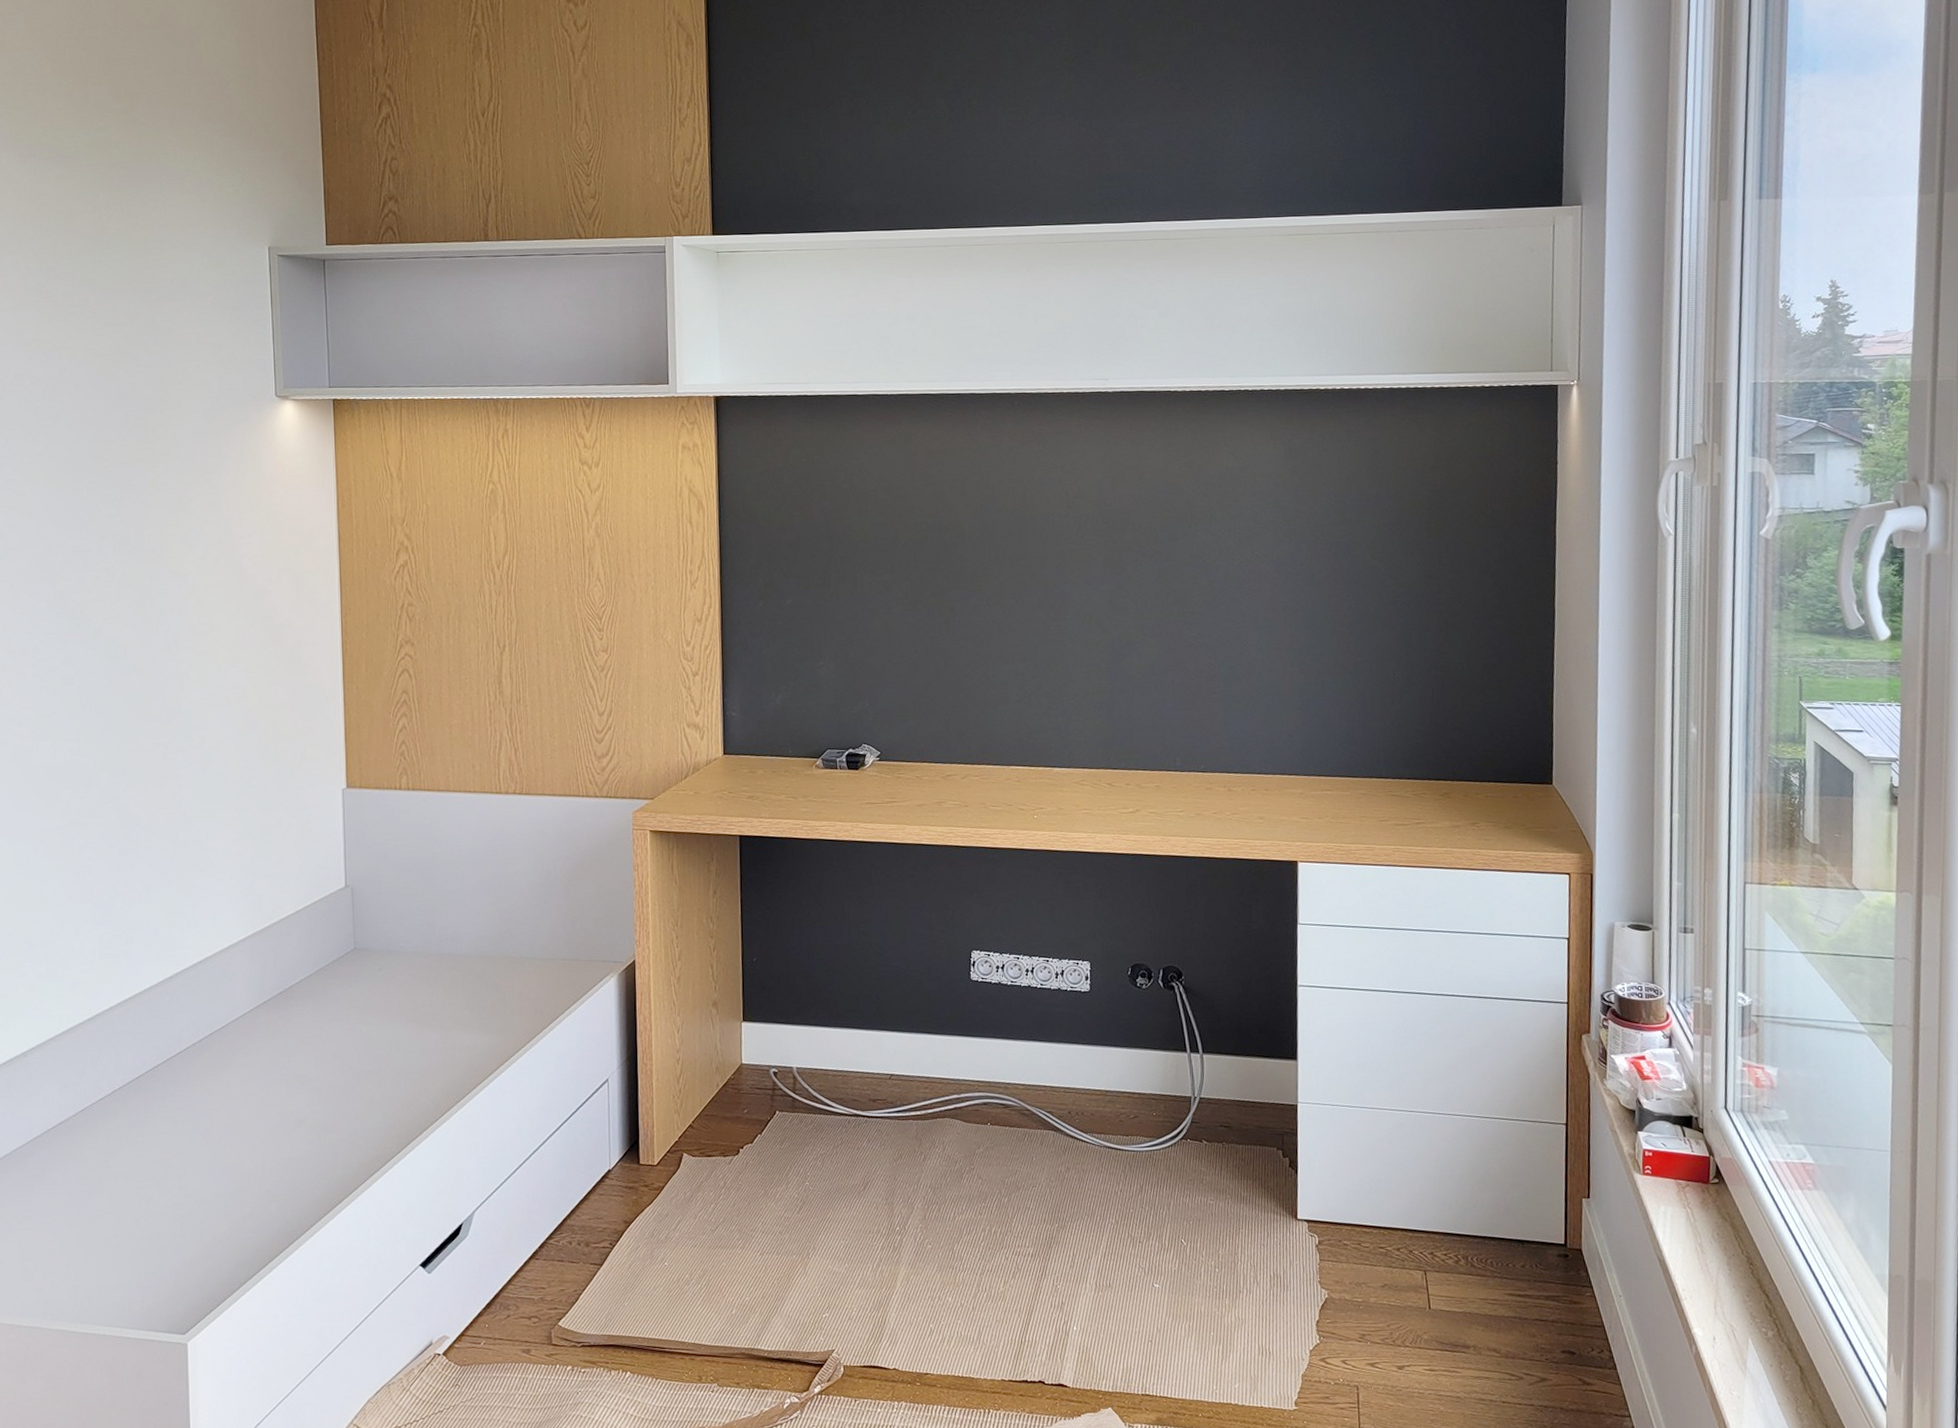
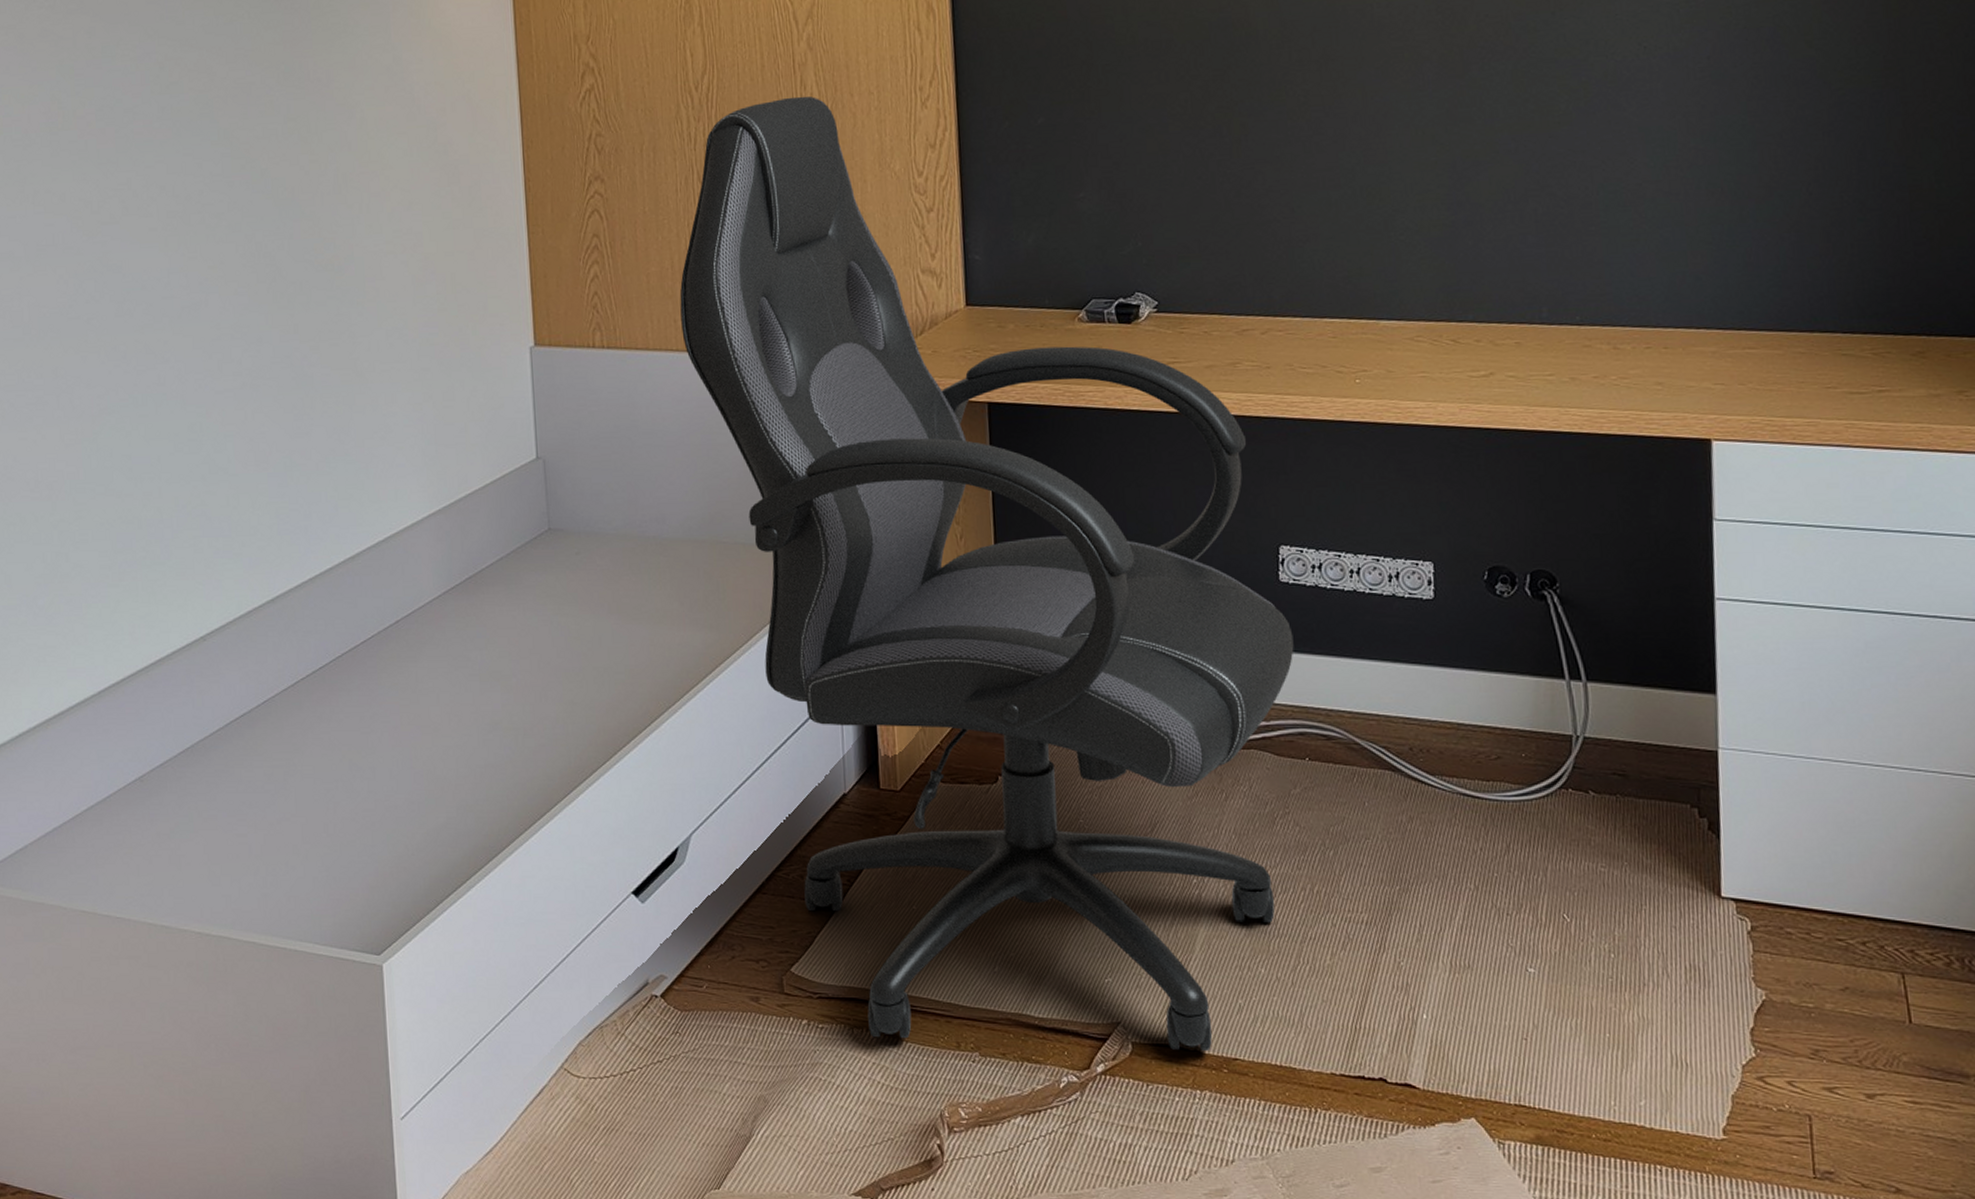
chair: none [478,575,981,1378] -> present [679,96,1294,1051]

